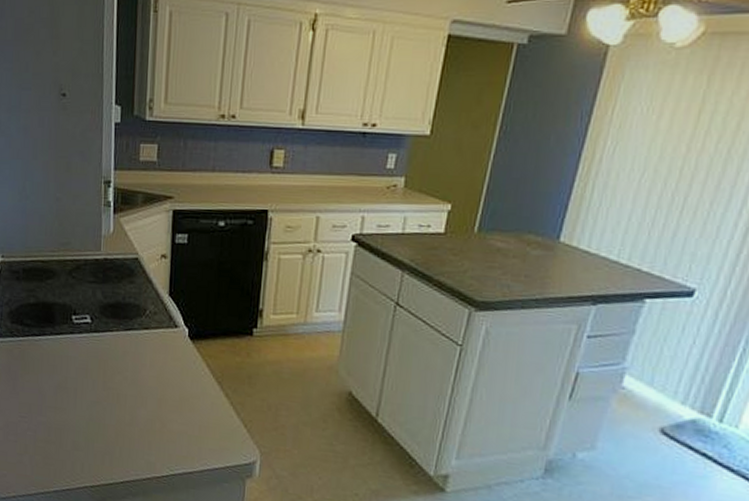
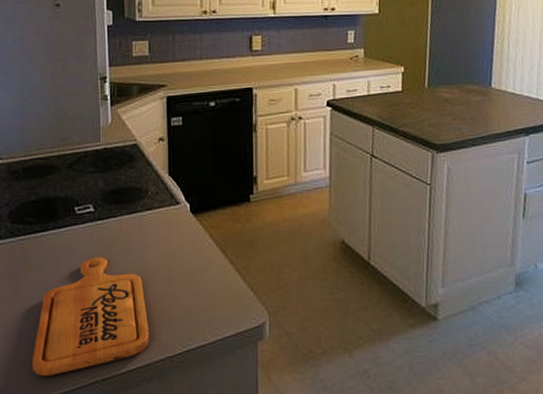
cutting board: none [27,368,139,474] -> present [32,257,149,376]

